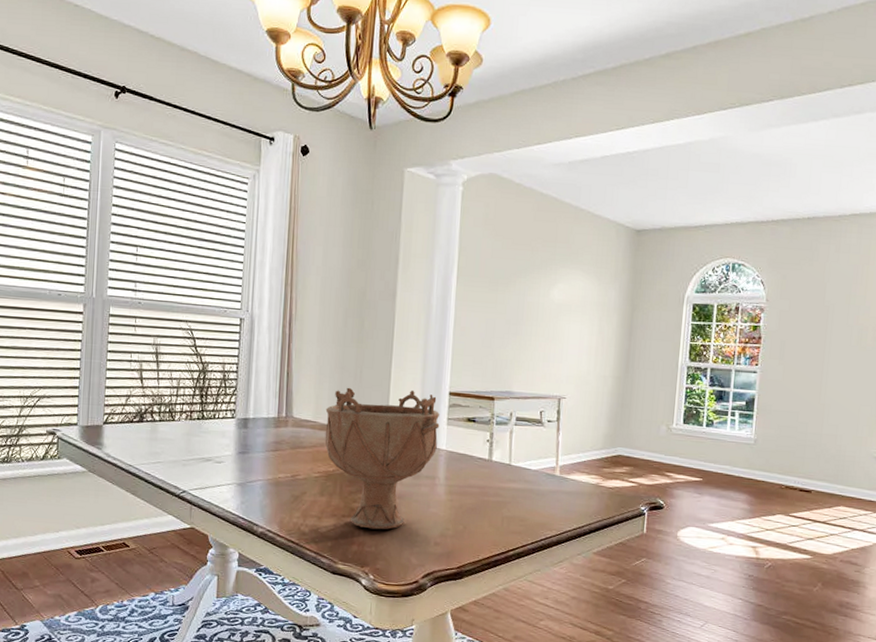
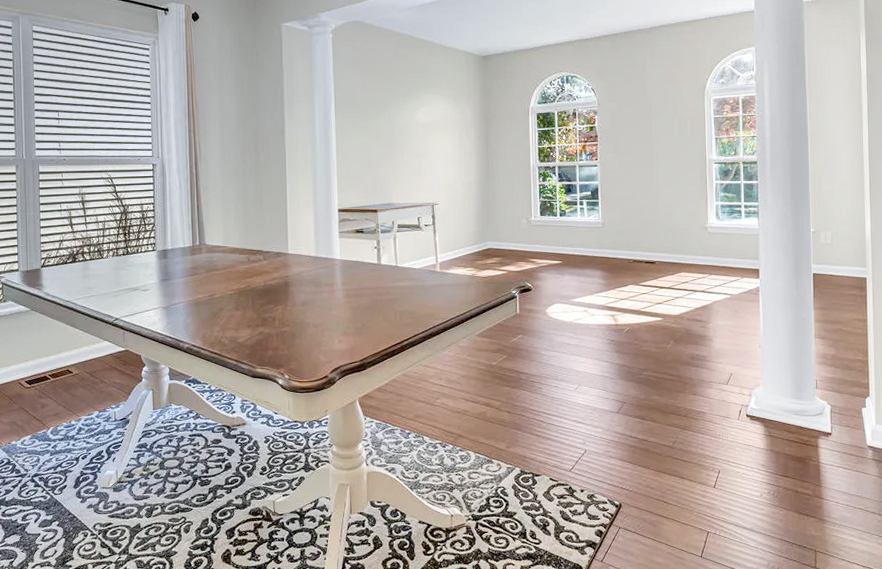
decorative bowl: present [325,387,440,530] -> none [233,210,333,335]

